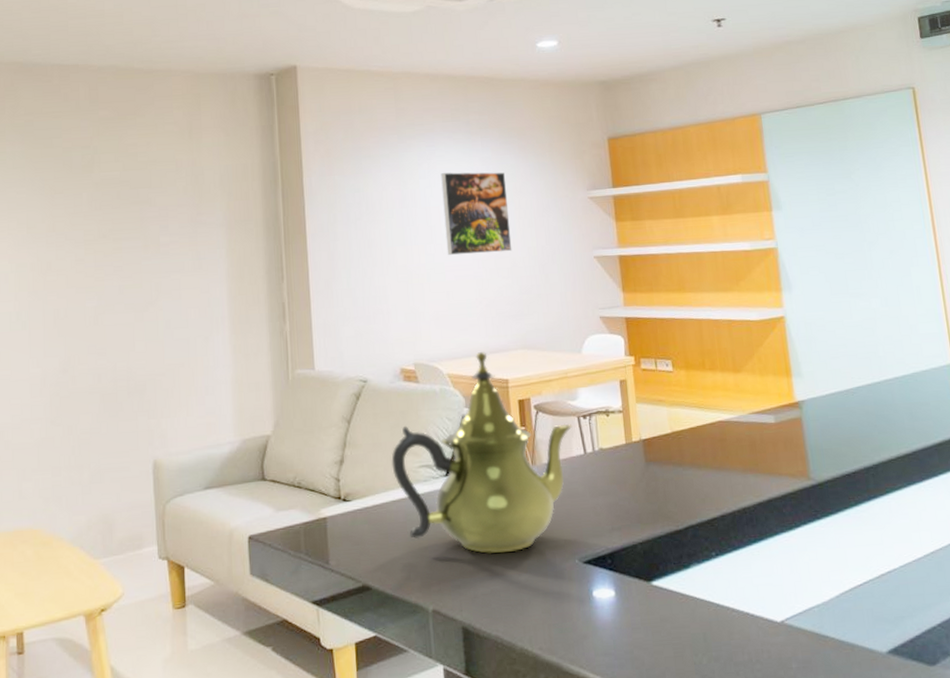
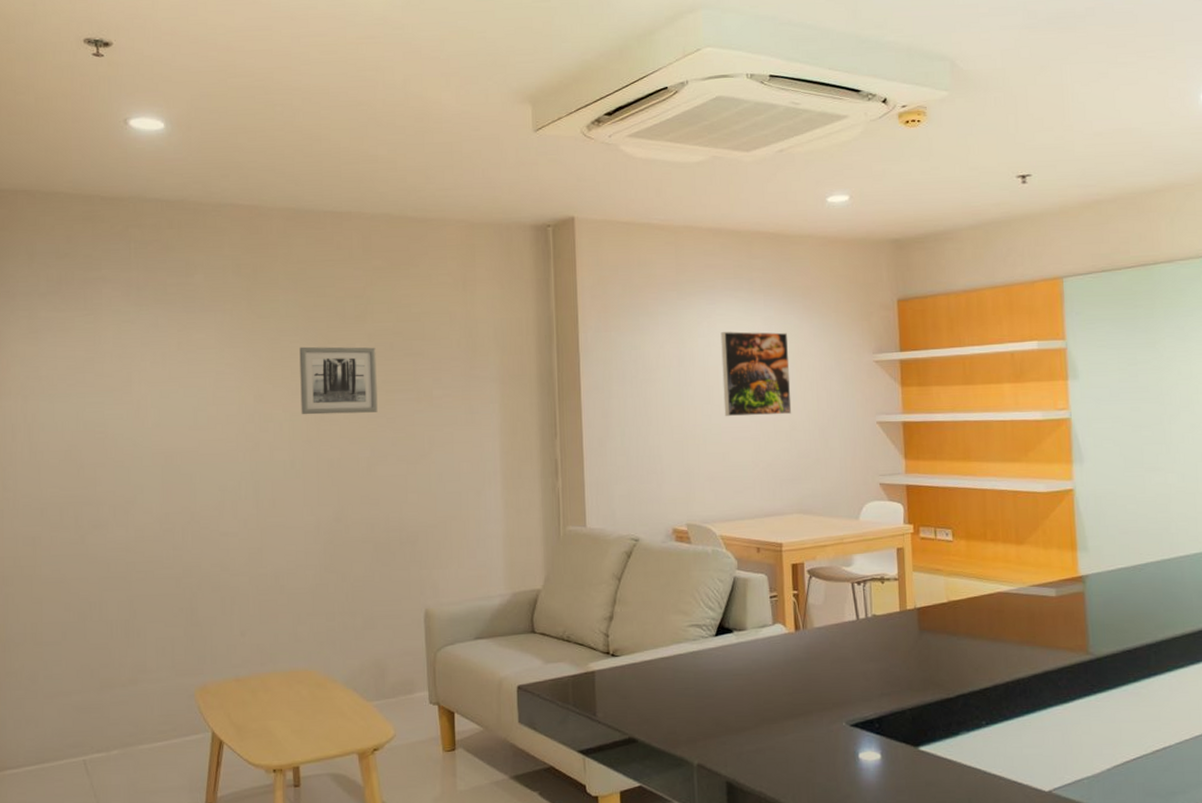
wall art: none [26,196,105,266] -> present [299,346,378,415]
teapot: present [391,352,573,554] -> none [661,515,846,713]

